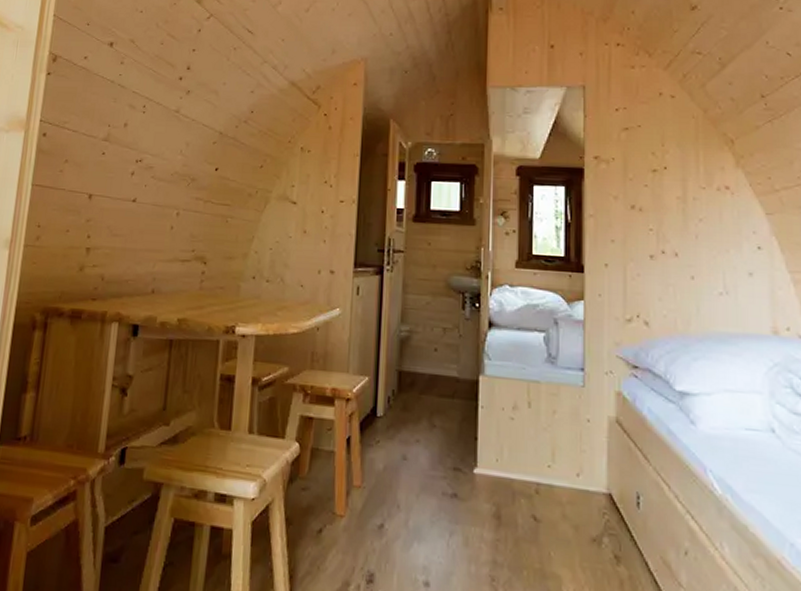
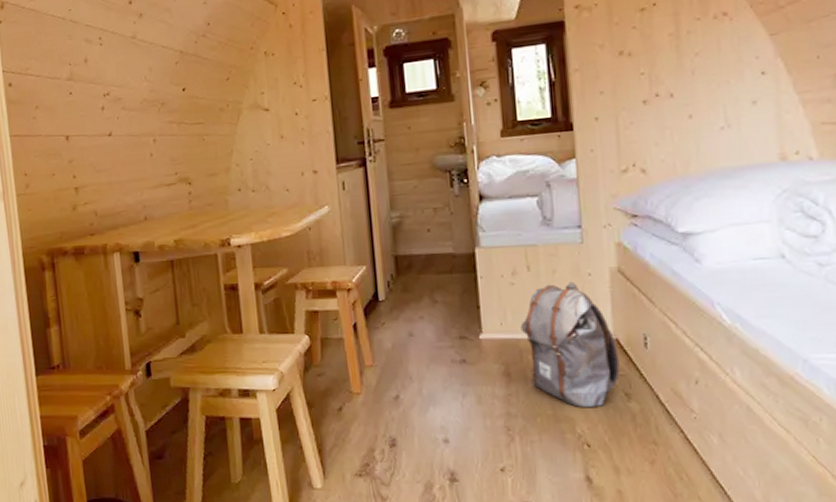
backpack: none [516,424,611,567] -> present [520,281,620,407]

